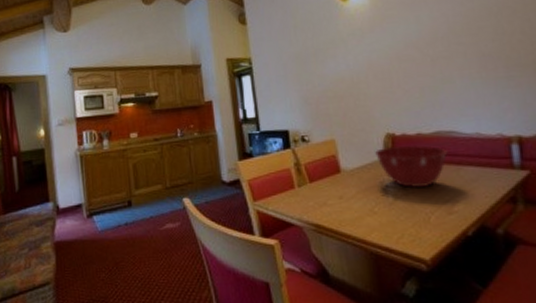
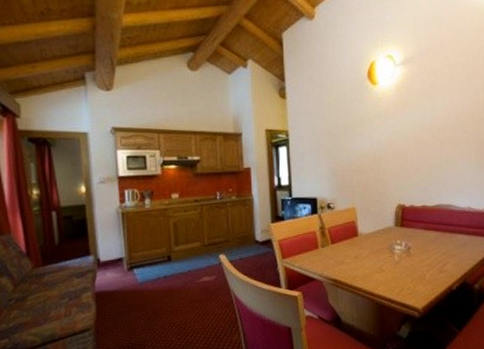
mixing bowl: present [375,145,448,187] -> none [388,216,445,250]

